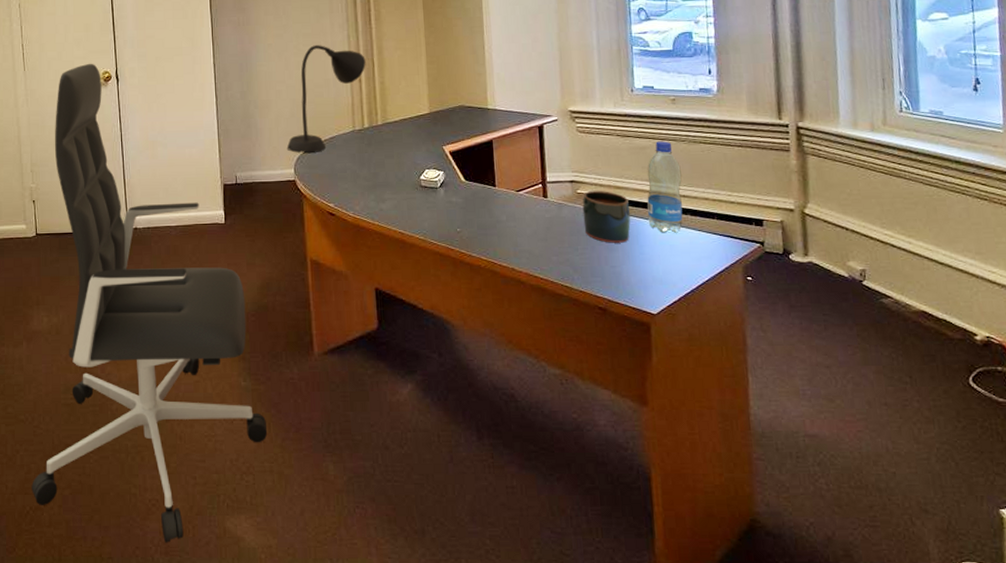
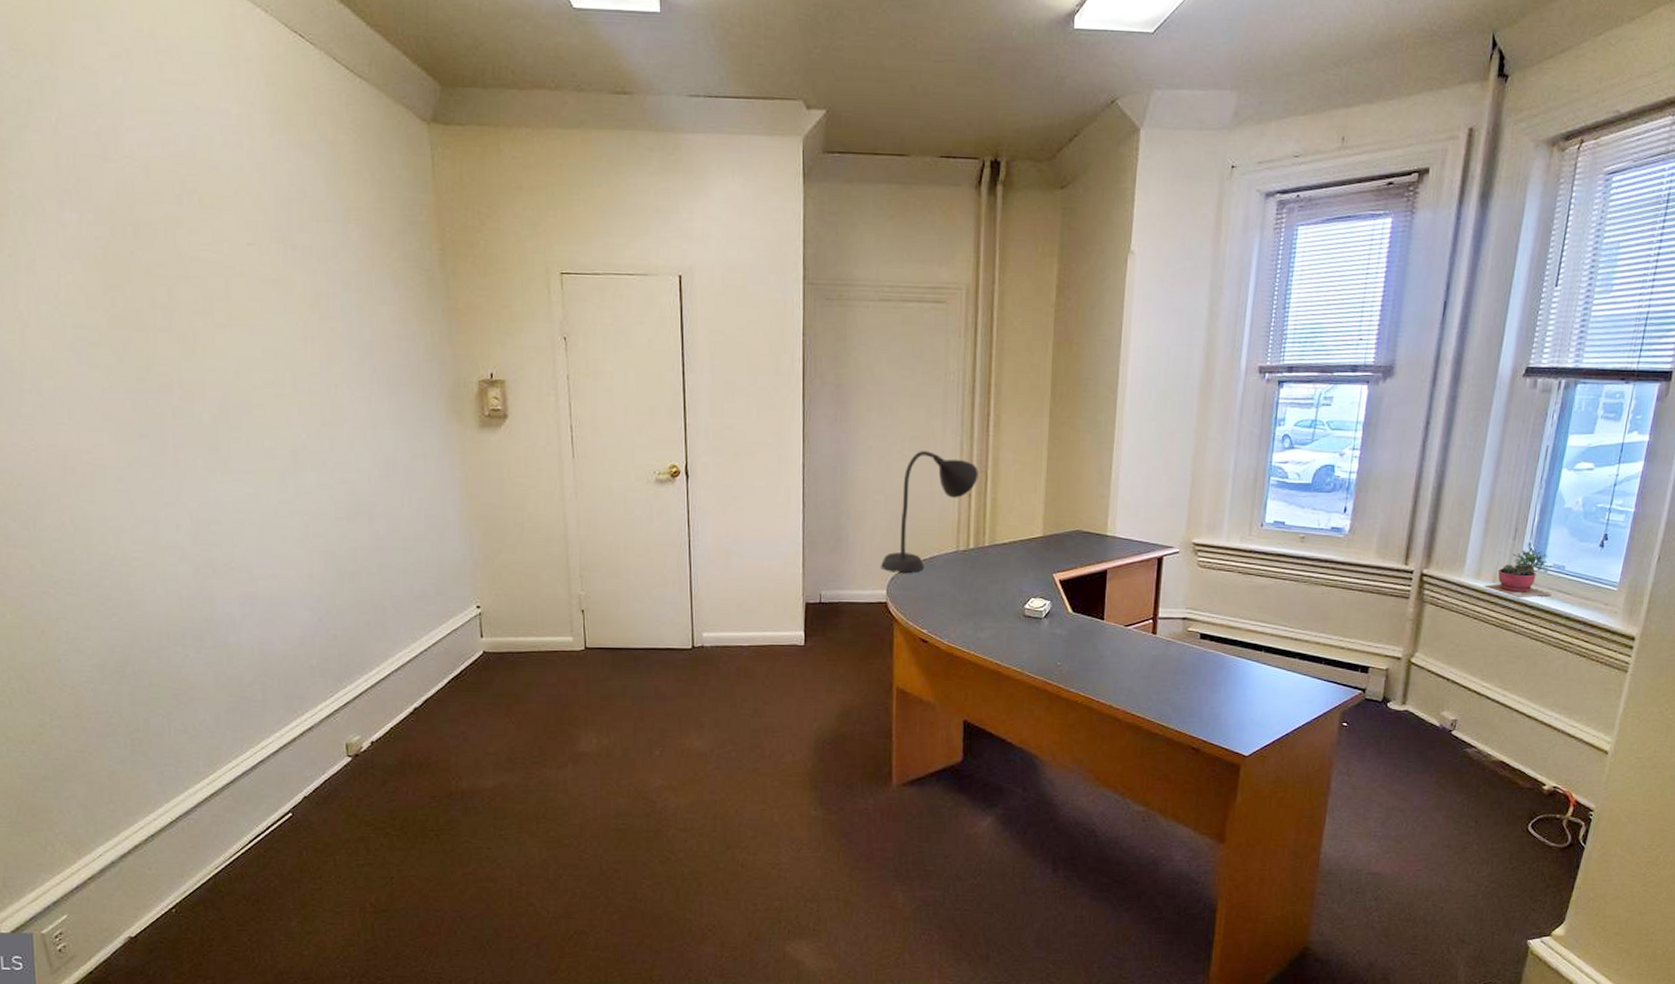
office chair: present [32,63,267,543] -> none [576,454,835,966]
mug: present [582,191,631,243] -> none [1189,629,1240,684]
bottle: present [647,141,683,233] -> none [1255,581,1298,676]
succulent plant: none [862,95,935,145] -> present [1483,547,1552,599]

